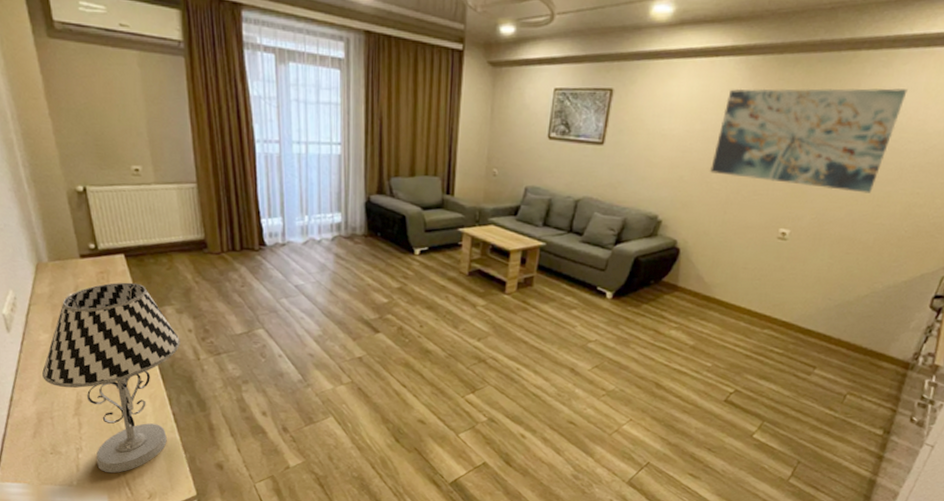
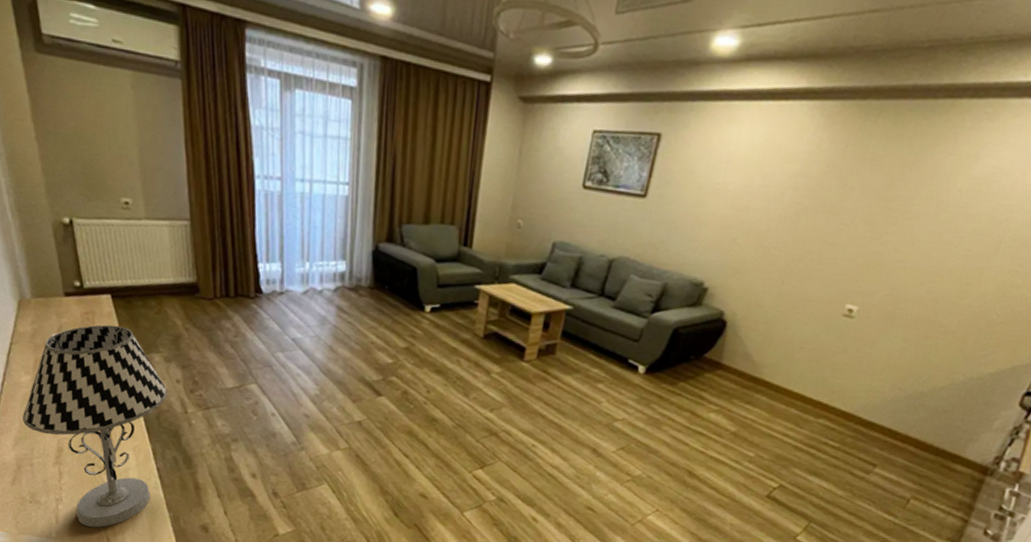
wall art: present [709,88,908,193] -> none [767,138,1015,269]

